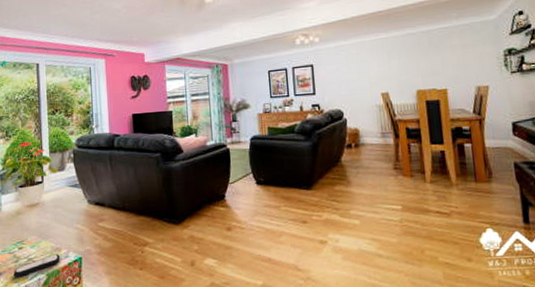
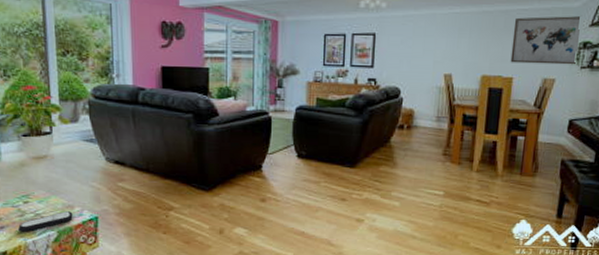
wall art: none [437,27,508,76] -> present [510,16,580,65]

